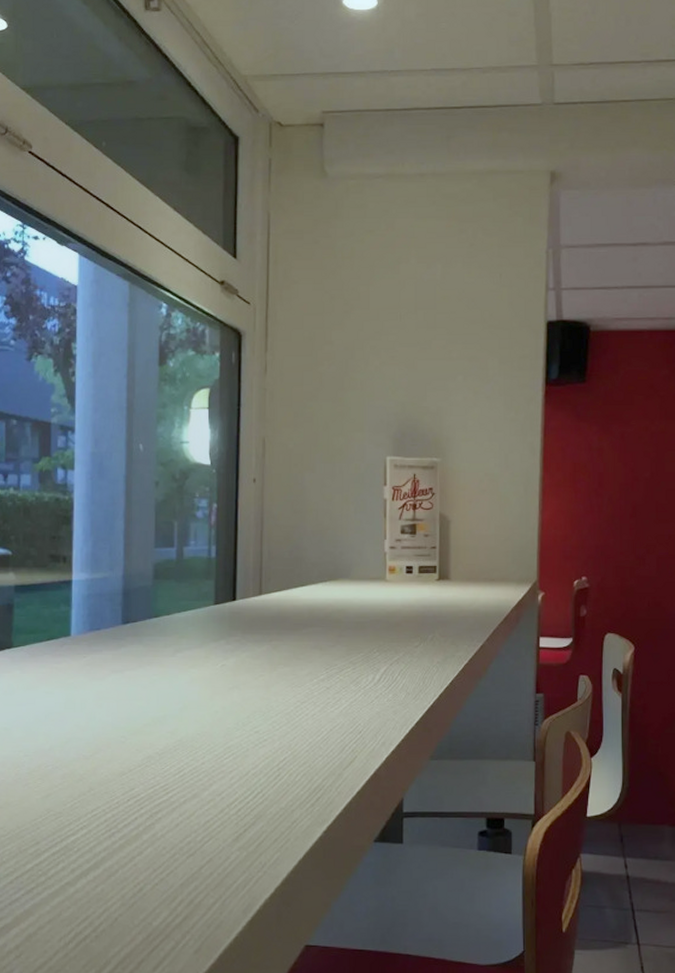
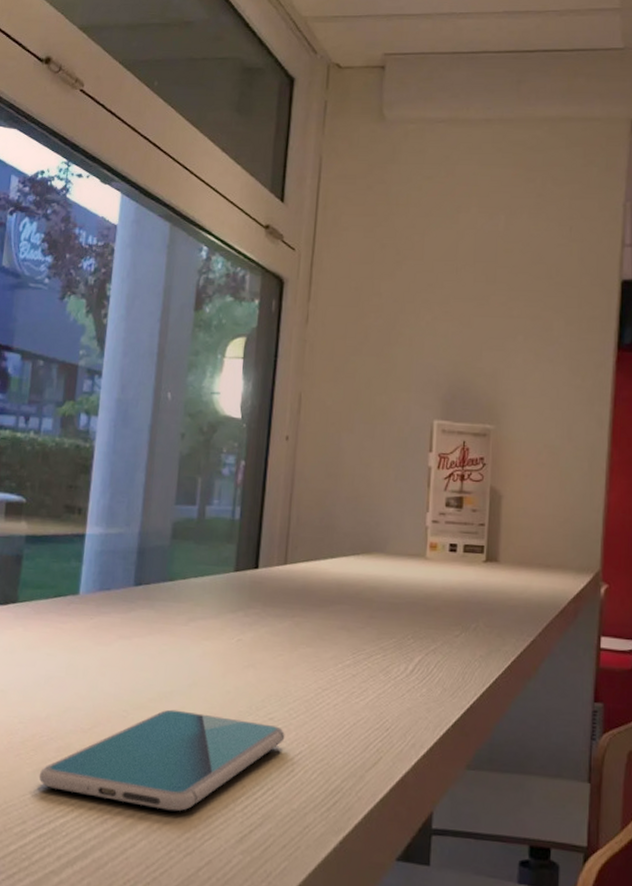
smartphone: none [47,732,270,820] -> present [39,709,285,812]

